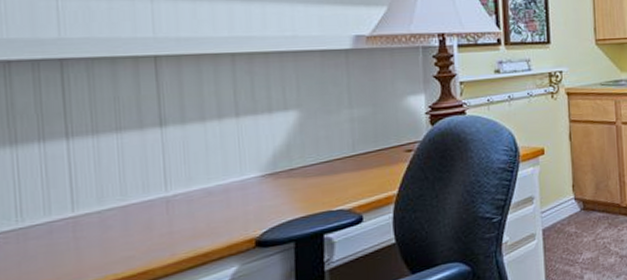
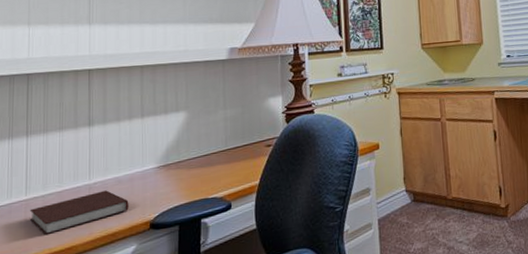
notebook: none [80,203,225,258] -> present [29,190,129,235]

